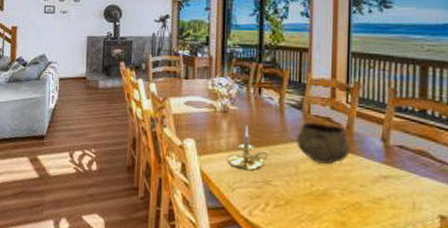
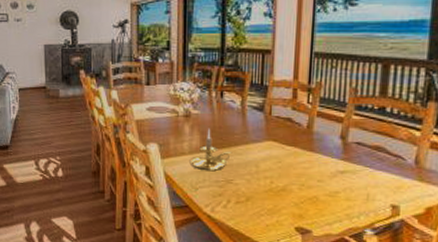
decorative bowl: present [297,122,351,164] -> none [258,123,310,162]

